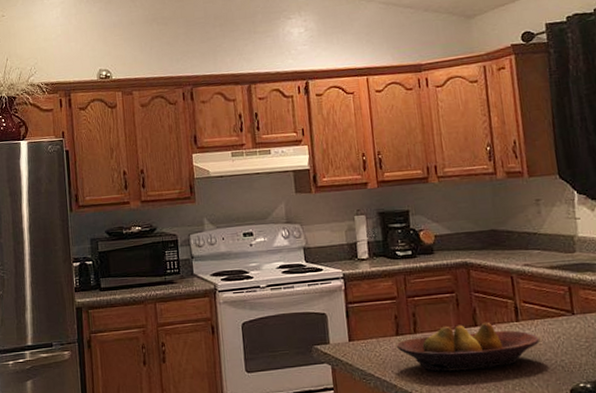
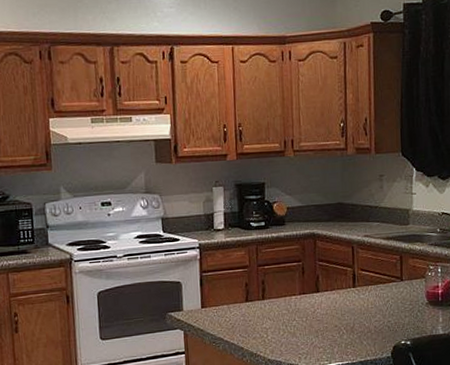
fruit bowl: present [396,322,540,372] -> none [245,288,371,335]

